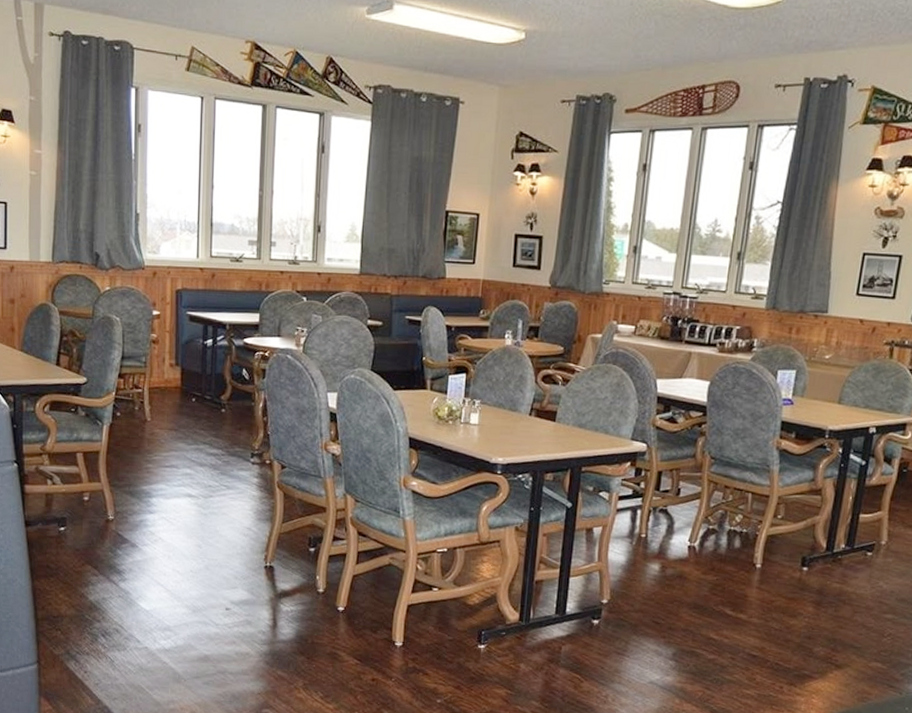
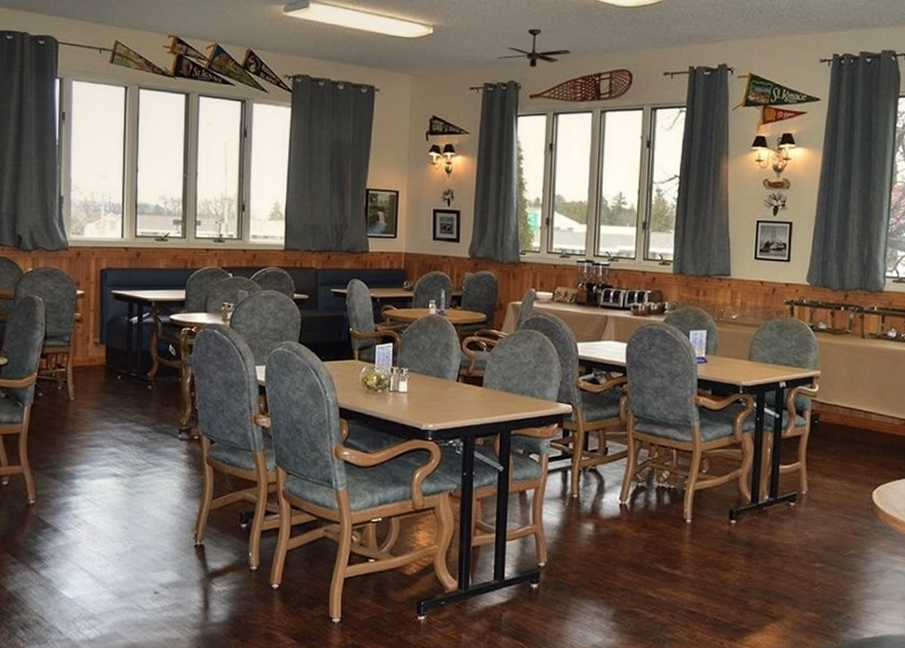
ceiling fan: none [593,33,674,78] -> present [498,28,571,68]

